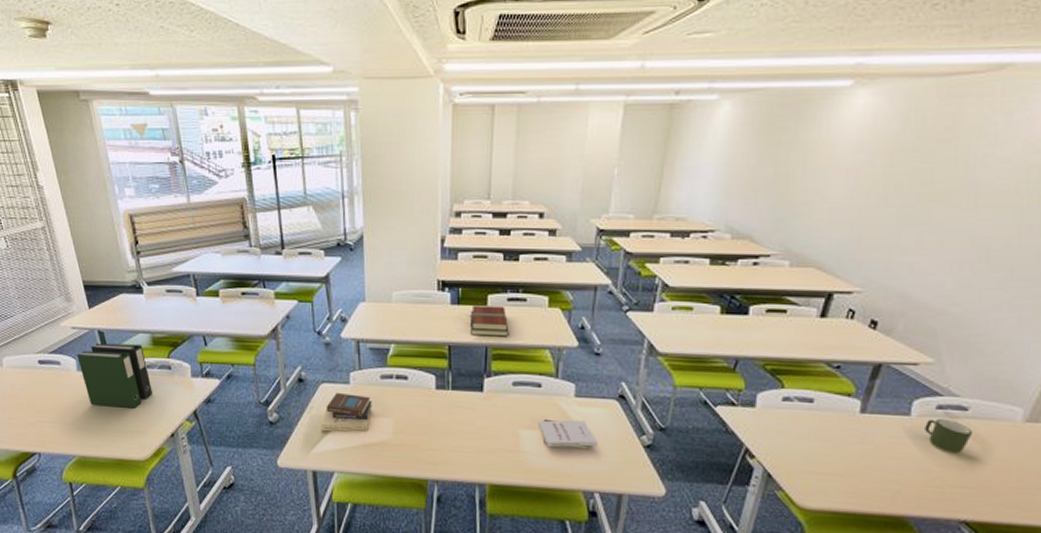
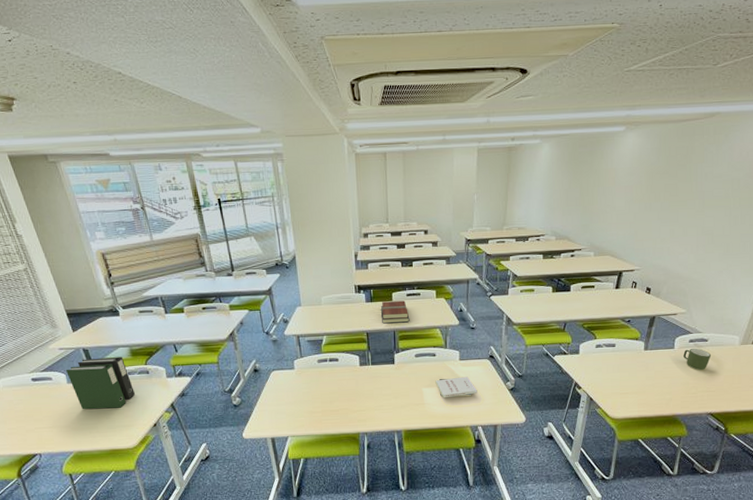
books: present [321,392,372,432] -> none [275,376,313,407]

